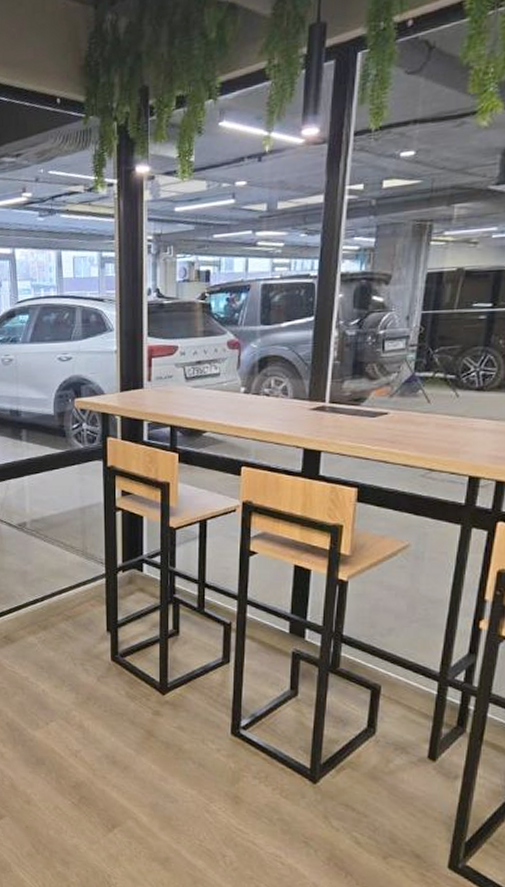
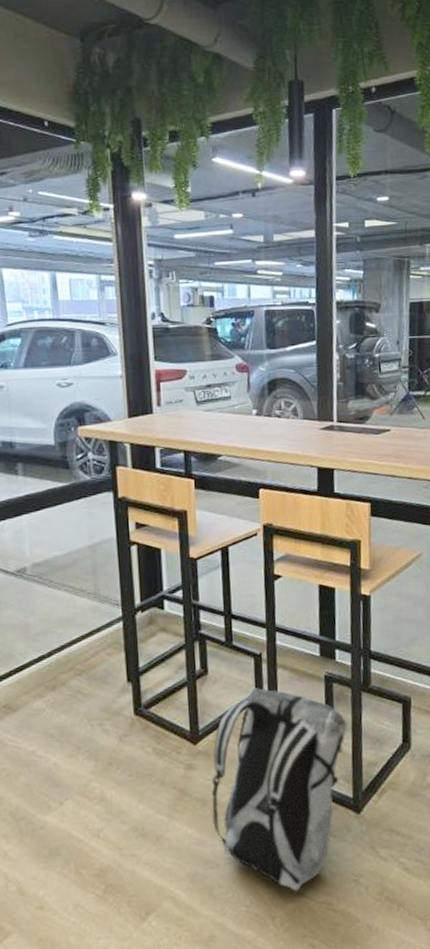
backpack: none [175,653,311,839] -> present [211,688,347,892]

